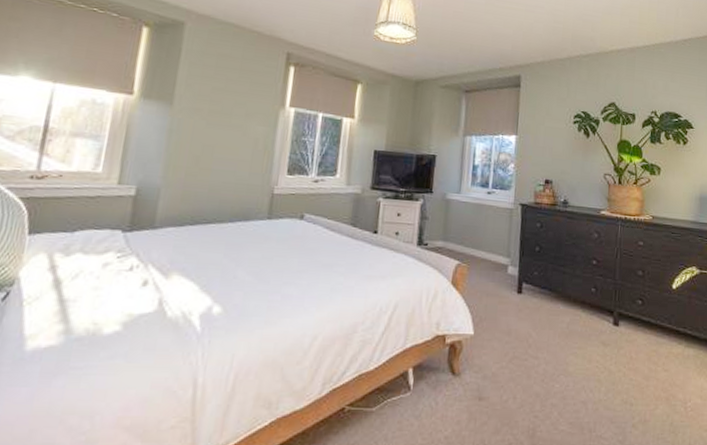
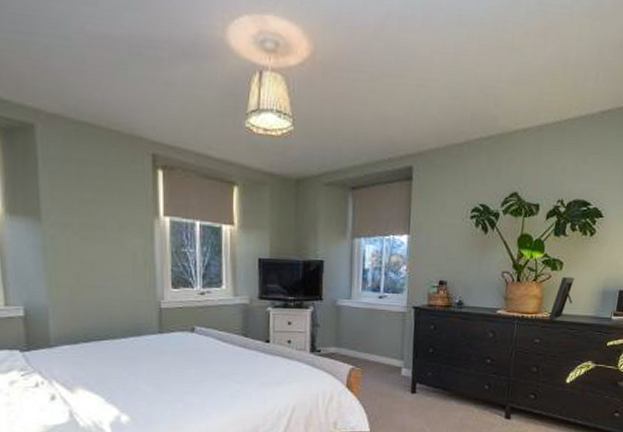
picture frame: none [650,181,672,222] -> present [548,276,574,319]

